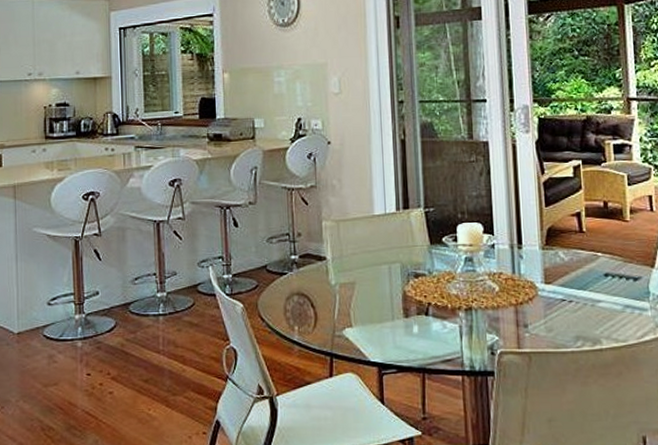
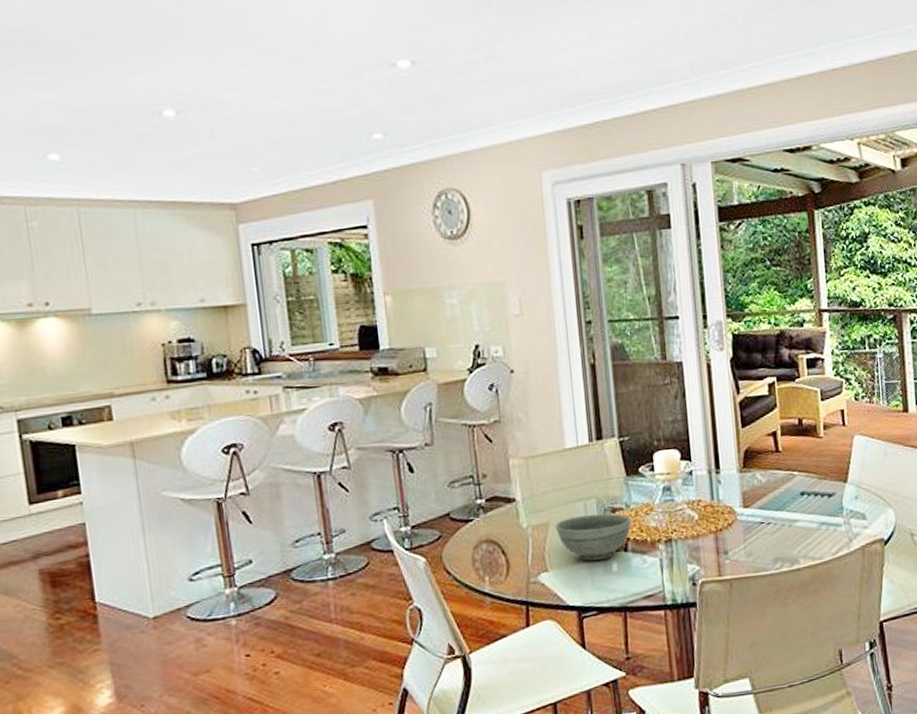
bowl: none [361,277,434,321] -> present [555,513,632,561]

